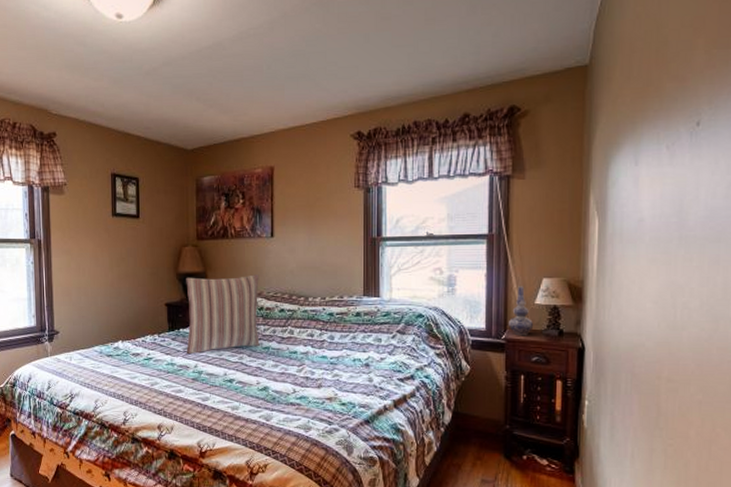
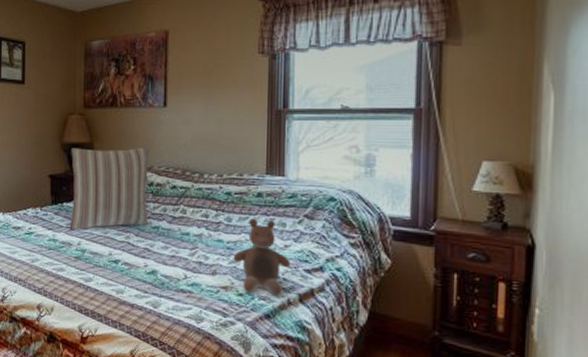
stuffed bear: none [336,336,387,403] -> present [233,218,291,296]
vase: present [508,286,534,336] -> none [438,169,471,228]

